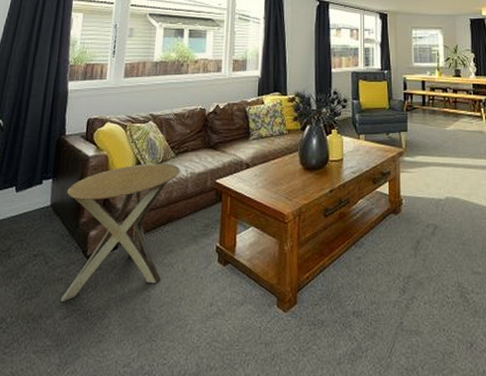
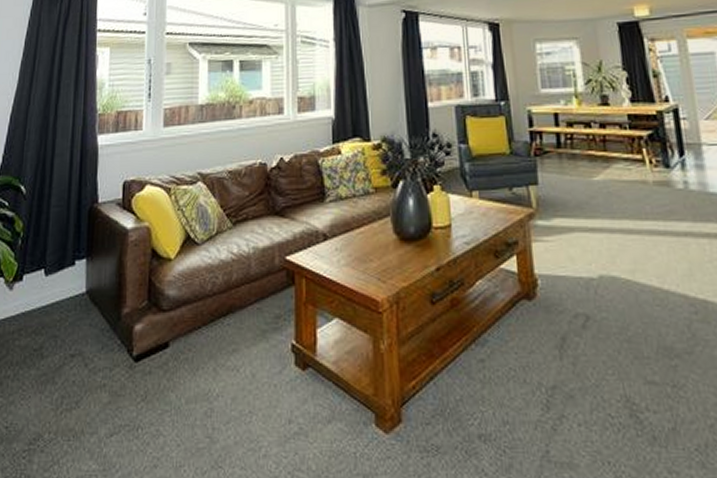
side table: present [60,163,180,303] -> none [104,235,240,416]

